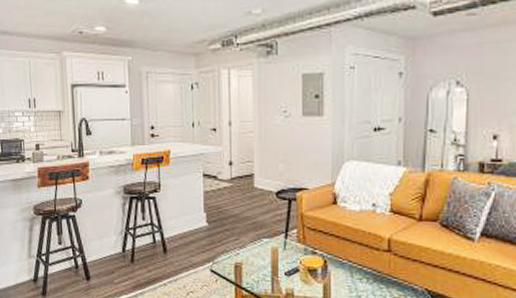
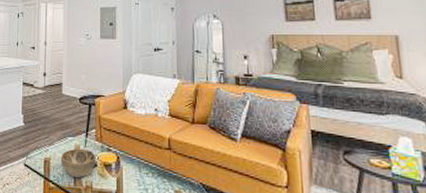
decorative bowl: none [254,251,298,284] -> present [60,148,96,178]

